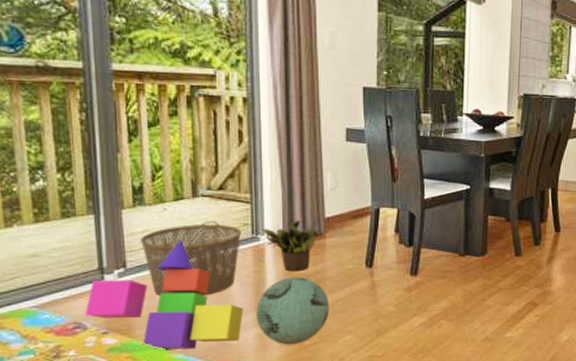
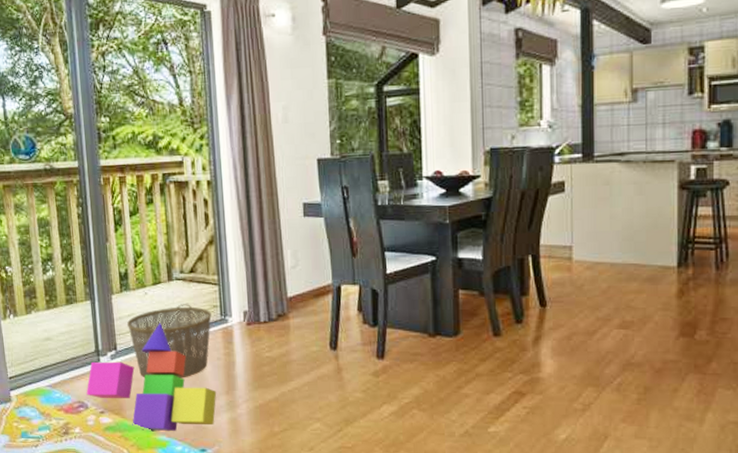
ball: present [256,276,330,344] -> none [228,359,297,430]
potted plant: present [261,218,317,272] -> none [228,299,281,354]

